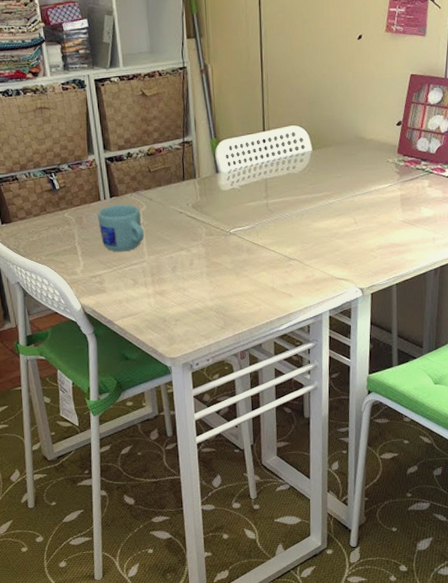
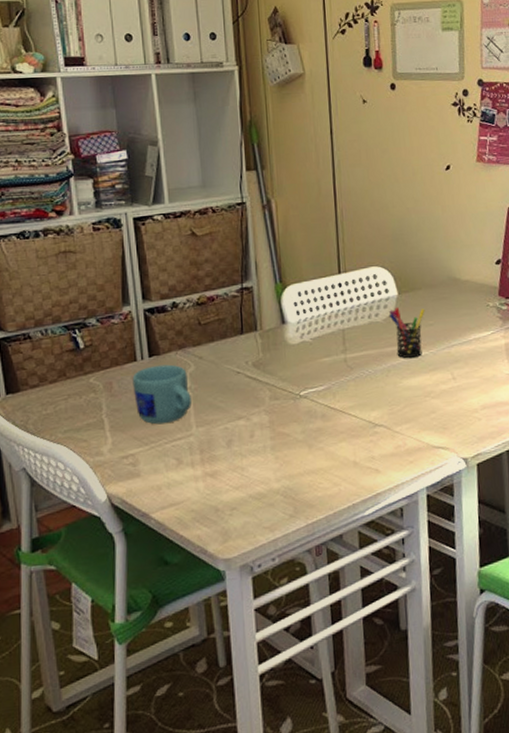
pen holder: none [304,161,335,205] -> present [388,307,425,359]

